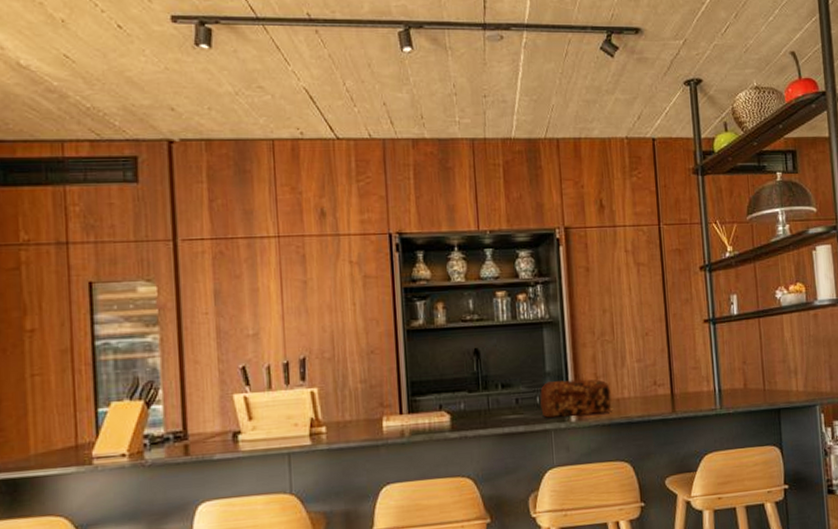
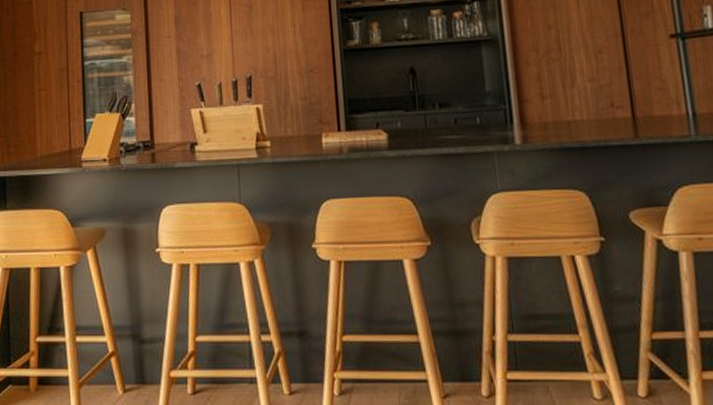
bread loaf: present [540,379,612,419] -> none [480,100,562,141]

